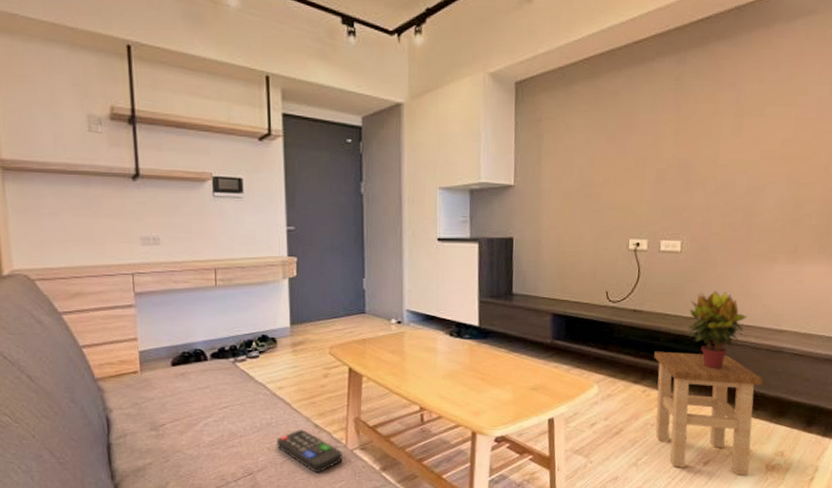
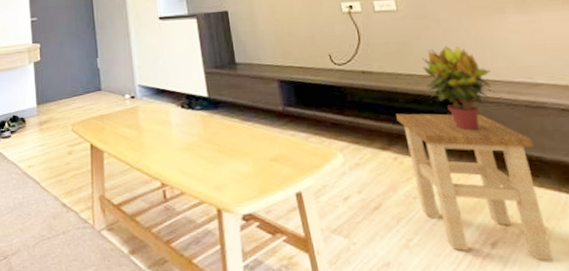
remote control: present [276,429,343,473] -> none [27,209,91,257]

